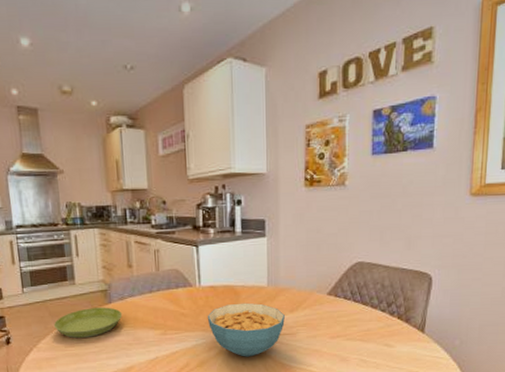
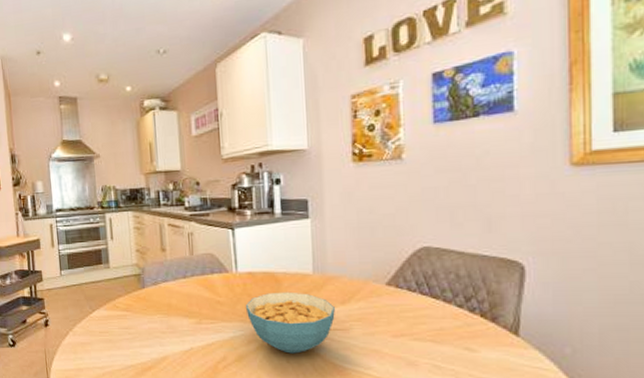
saucer: present [53,307,123,338] -> none [88,292,156,323]

